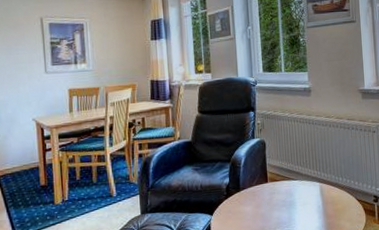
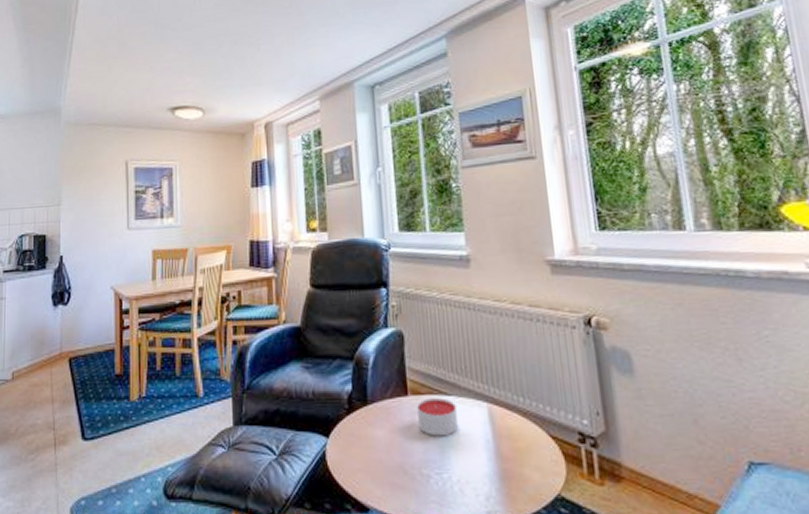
candle: none [274,182,300,207] -> present [417,398,458,437]

